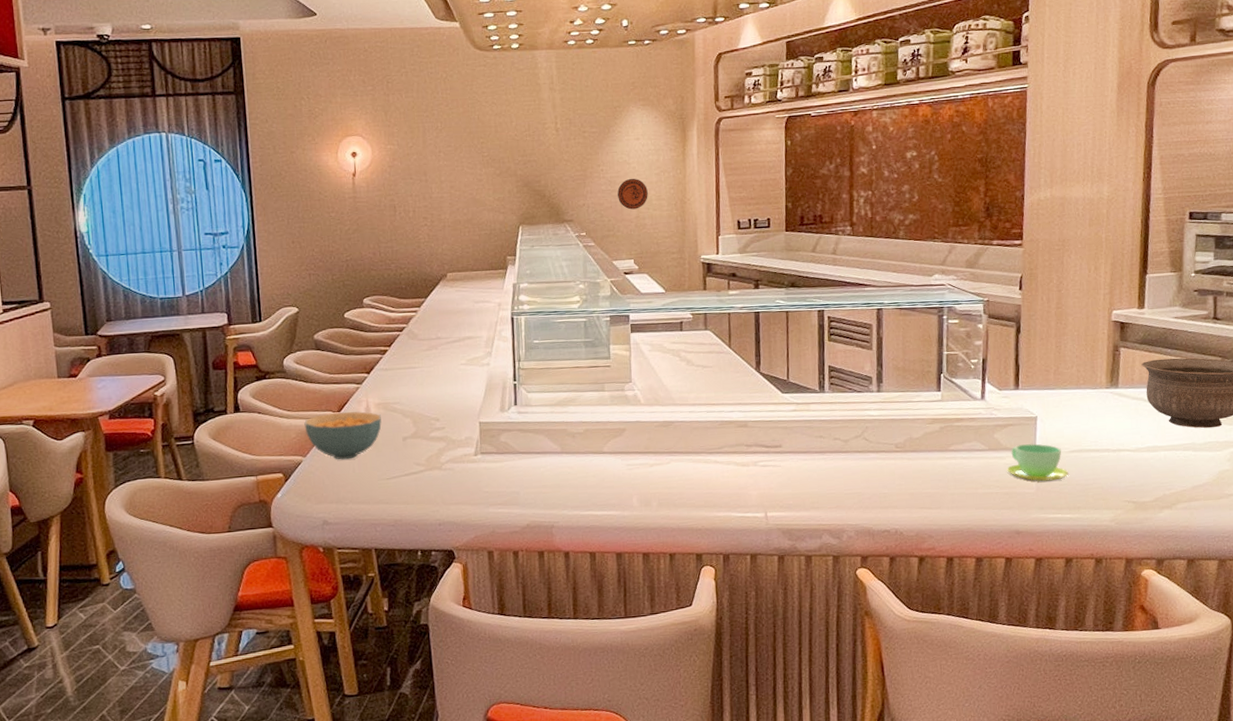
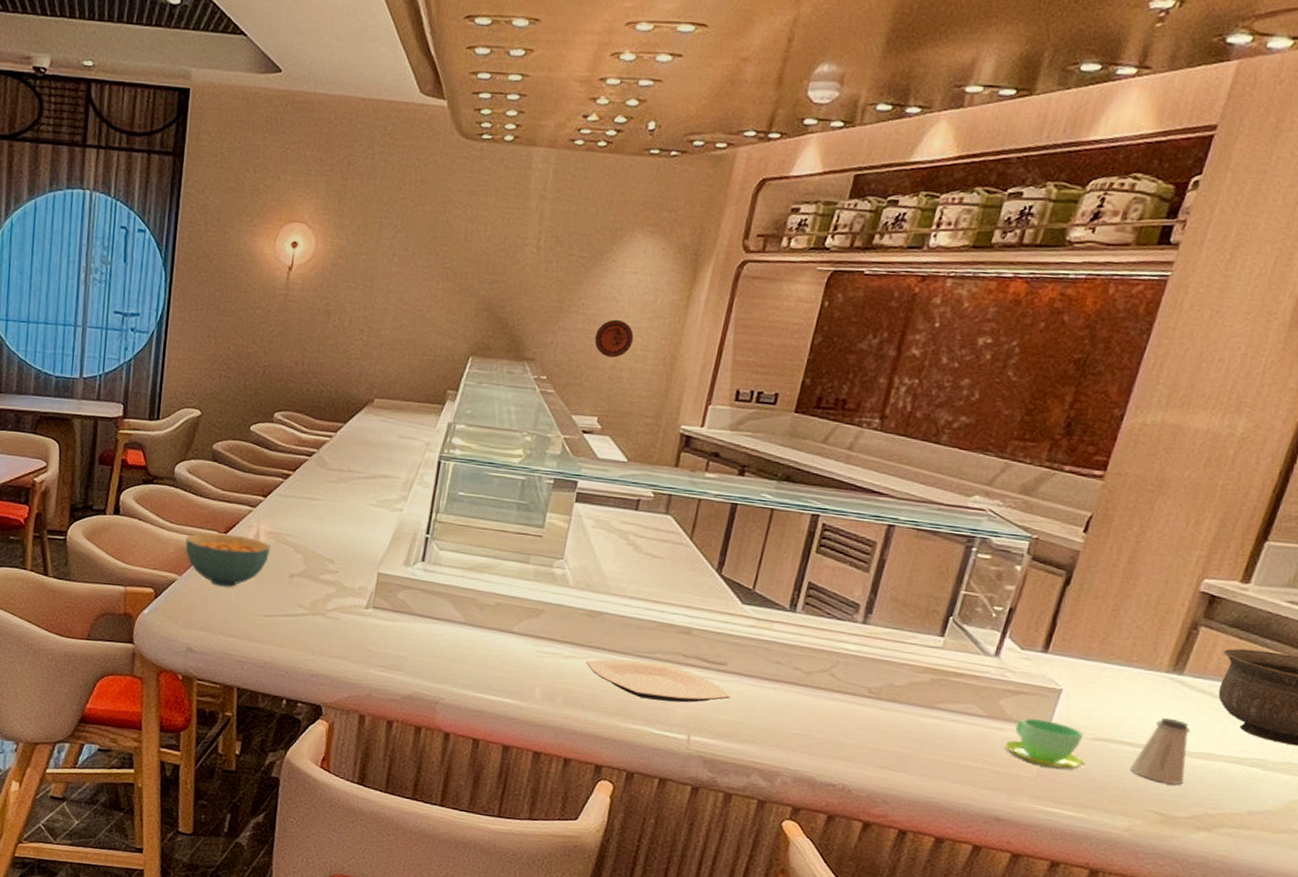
plate: none [668,455,790,489] -> present [585,659,730,703]
saltshaker: none [1101,424,1142,477] -> present [1129,717,1191,785]

